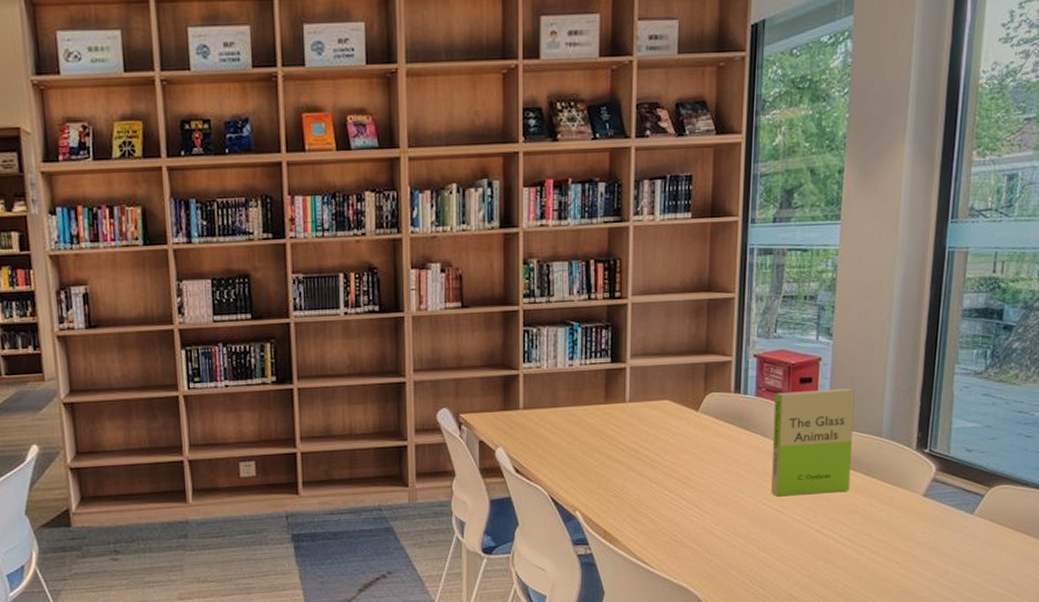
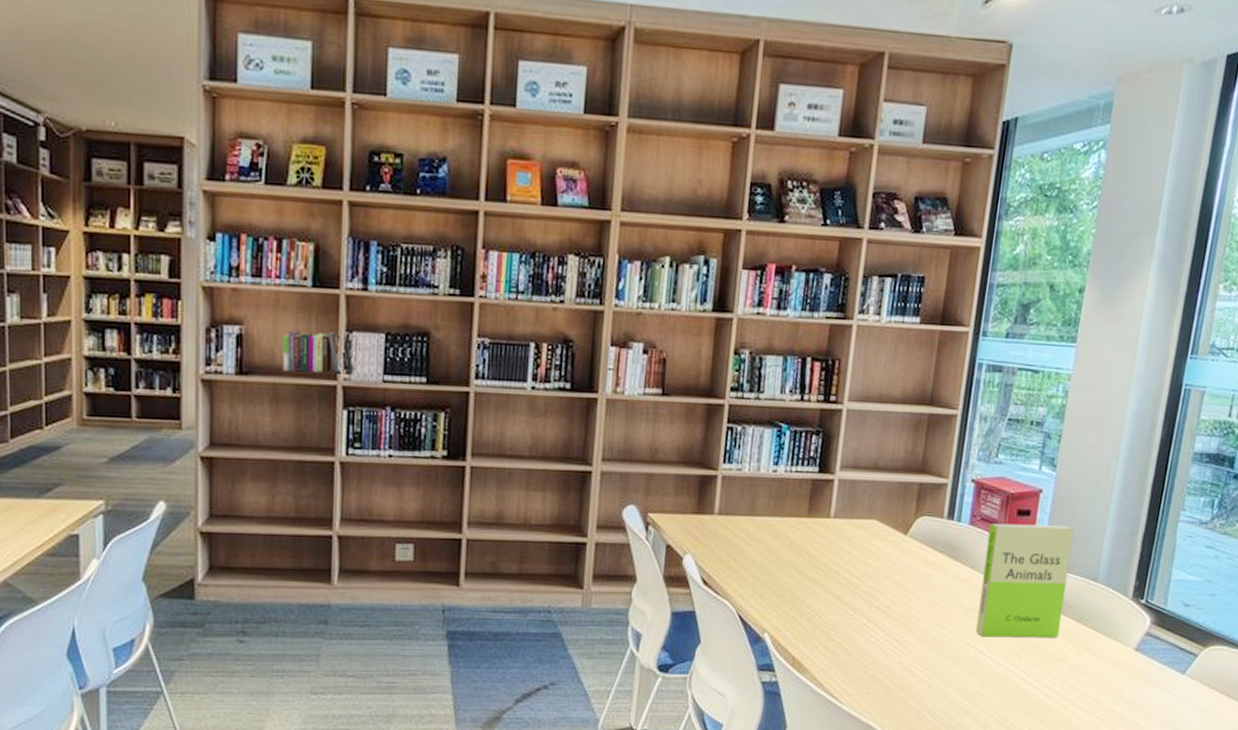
books: none [122,283,187,321] -> present [282,330,355,374]

